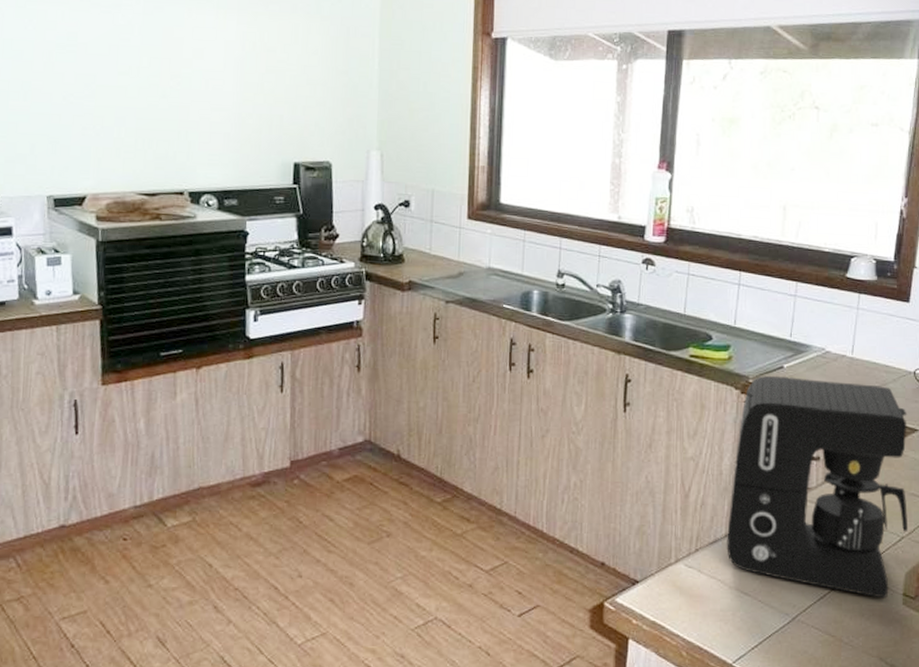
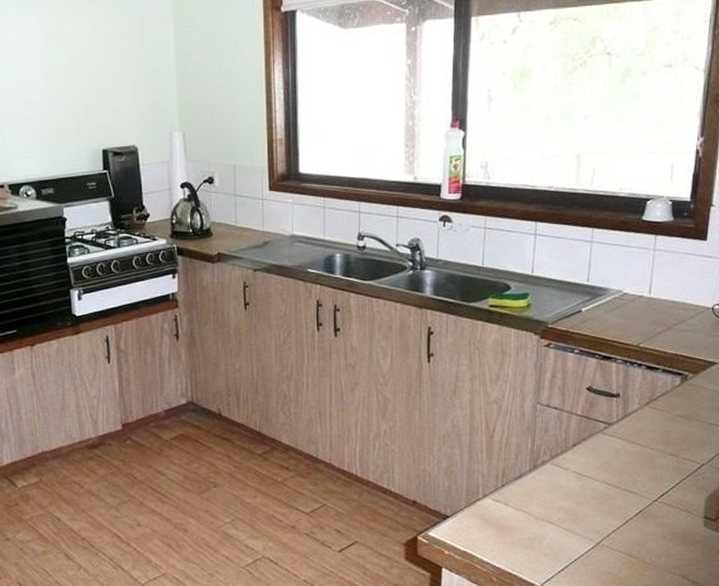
coffee maker: present [726,375,909,599] -> none [531,319,709,522]

